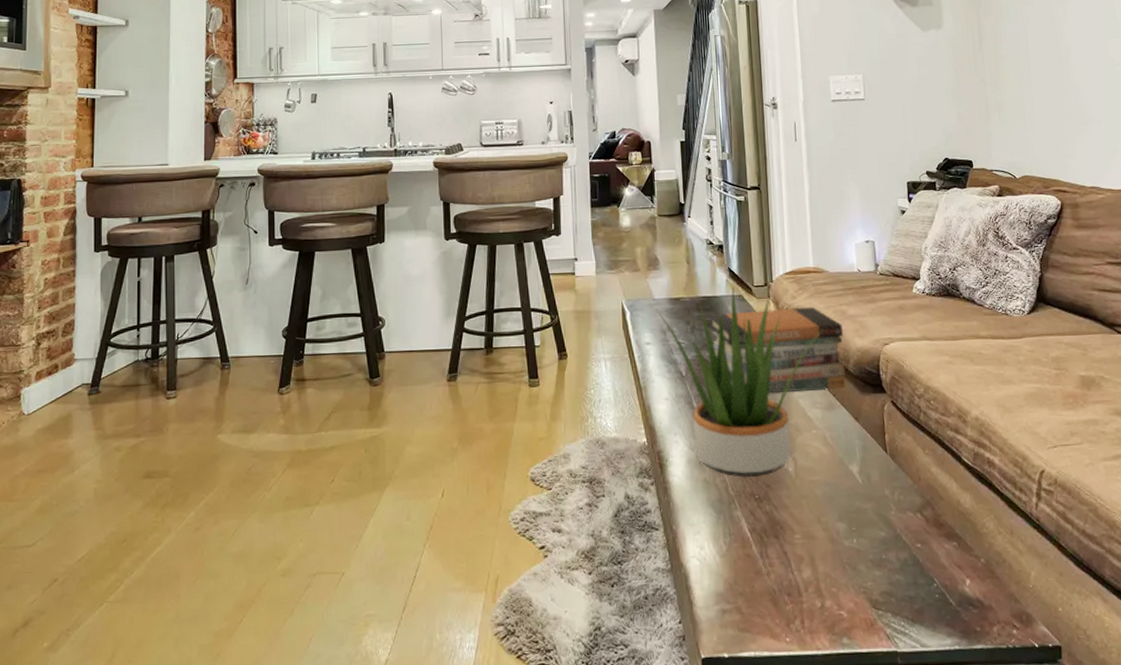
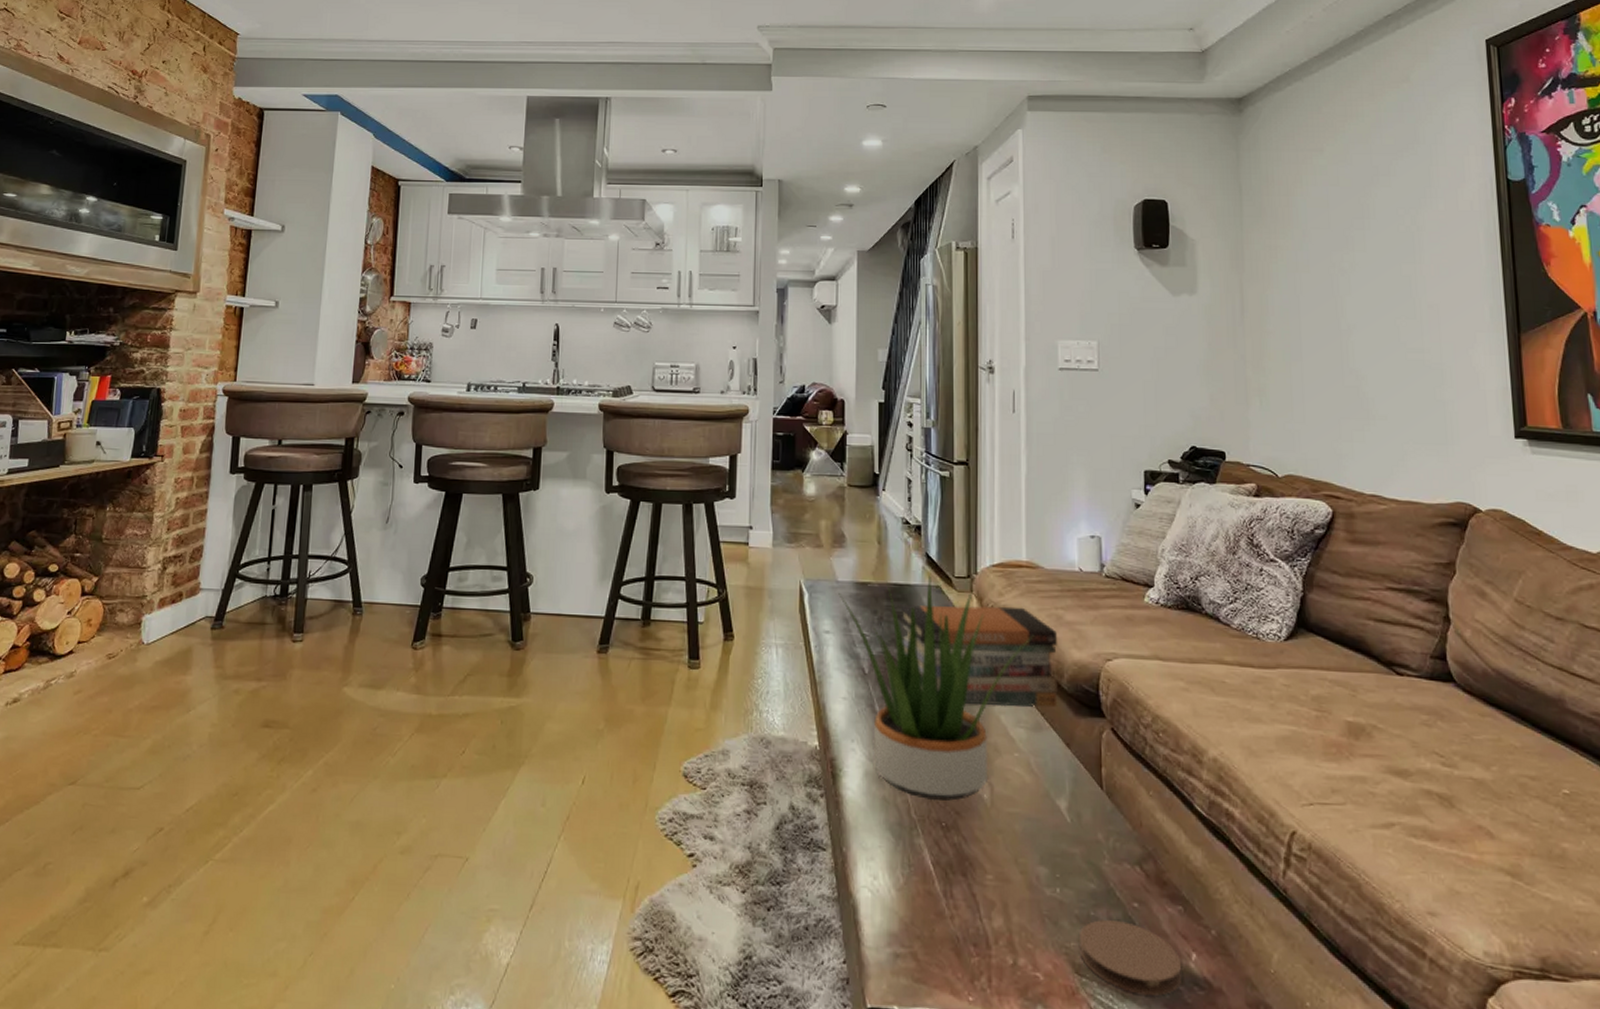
coaster: none [873,560,960,619] -> present [1078,918,1183,996]

